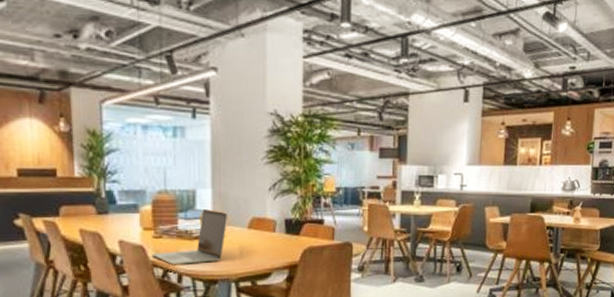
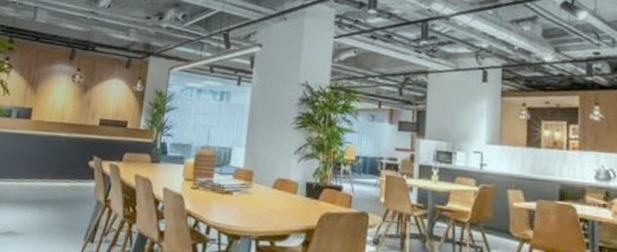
laptop: present [151,210,228,266] -> none [188,166,257,218]

